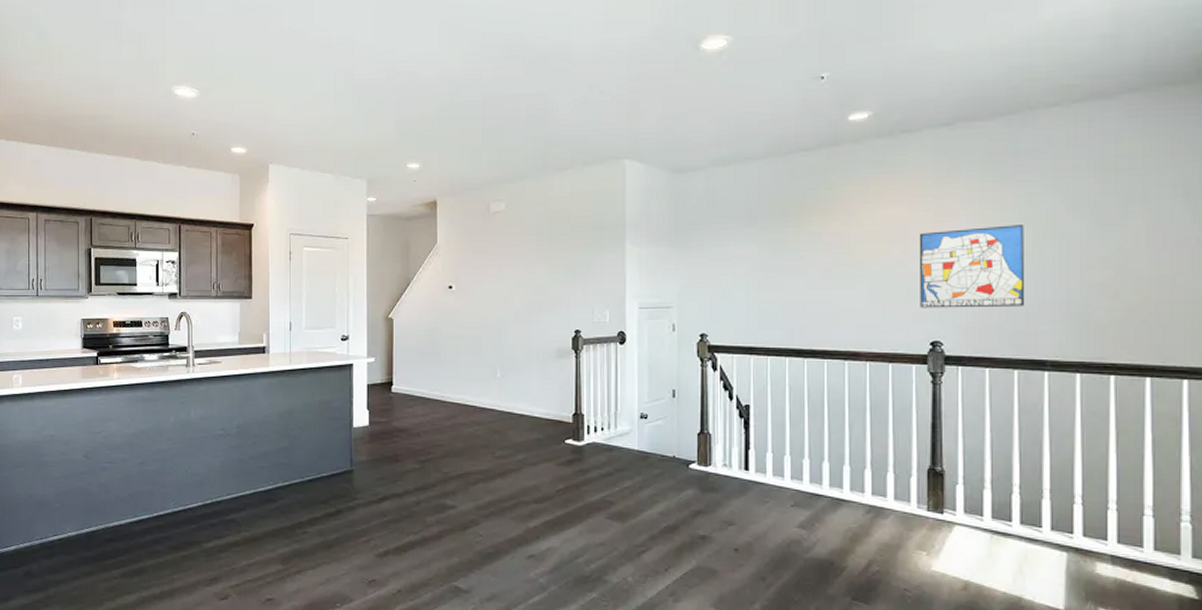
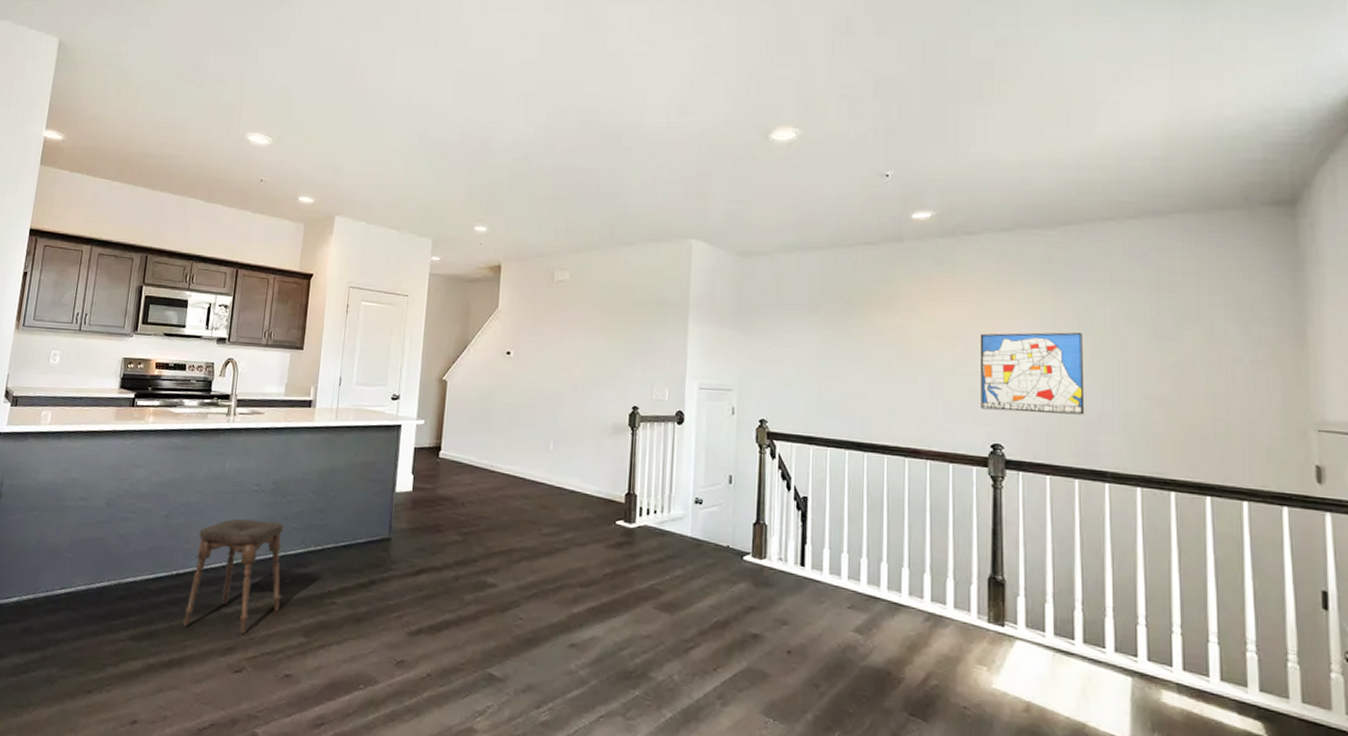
stool: none [169,461,256,565] -> present [183,518,284,634]

